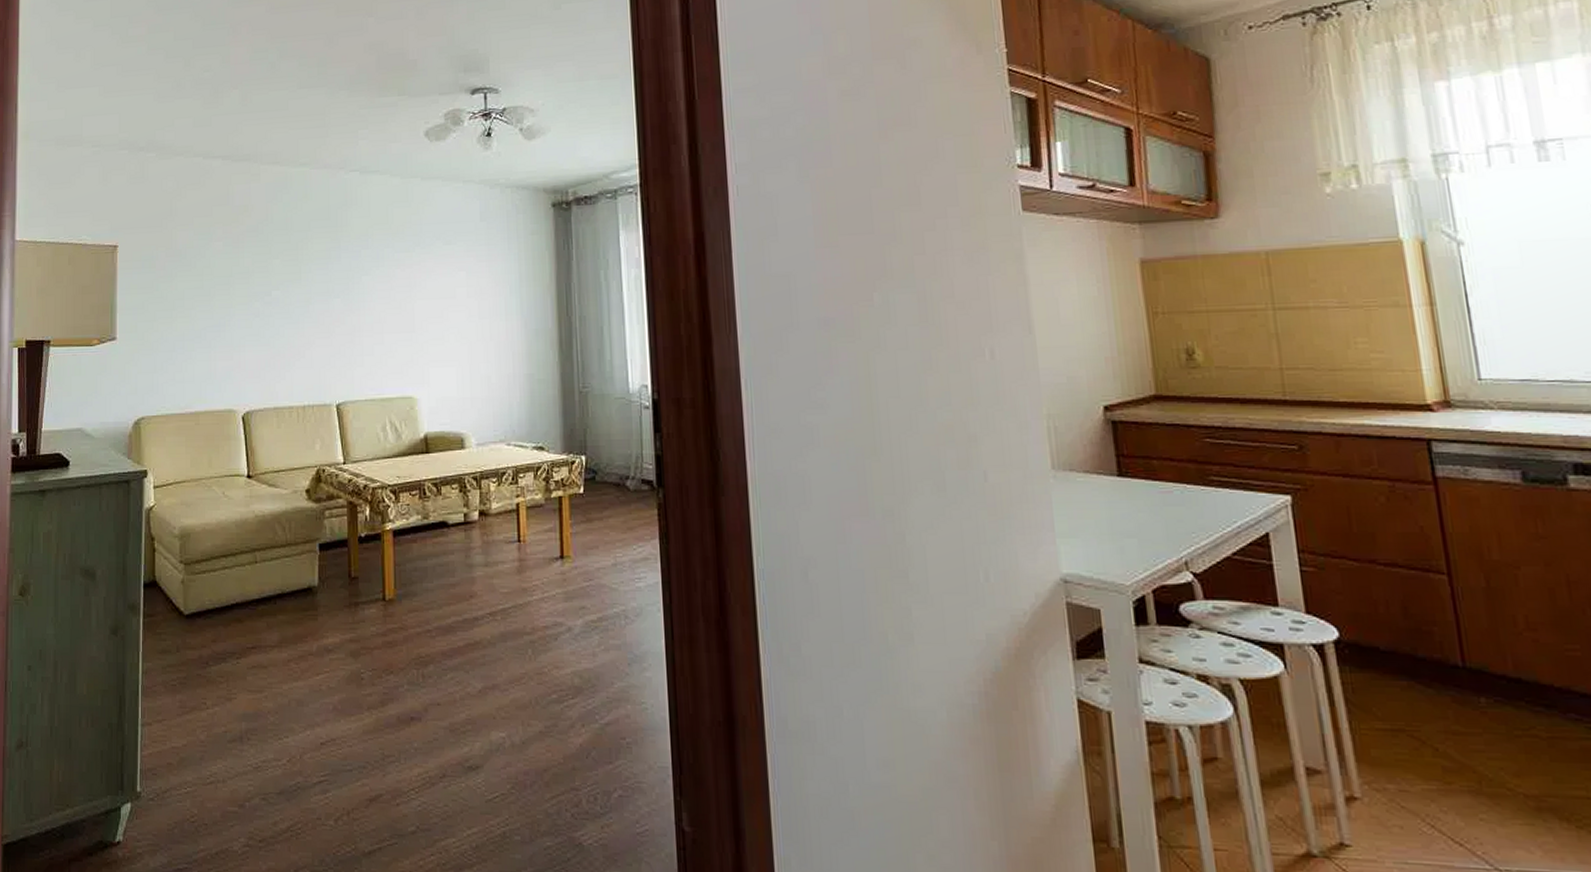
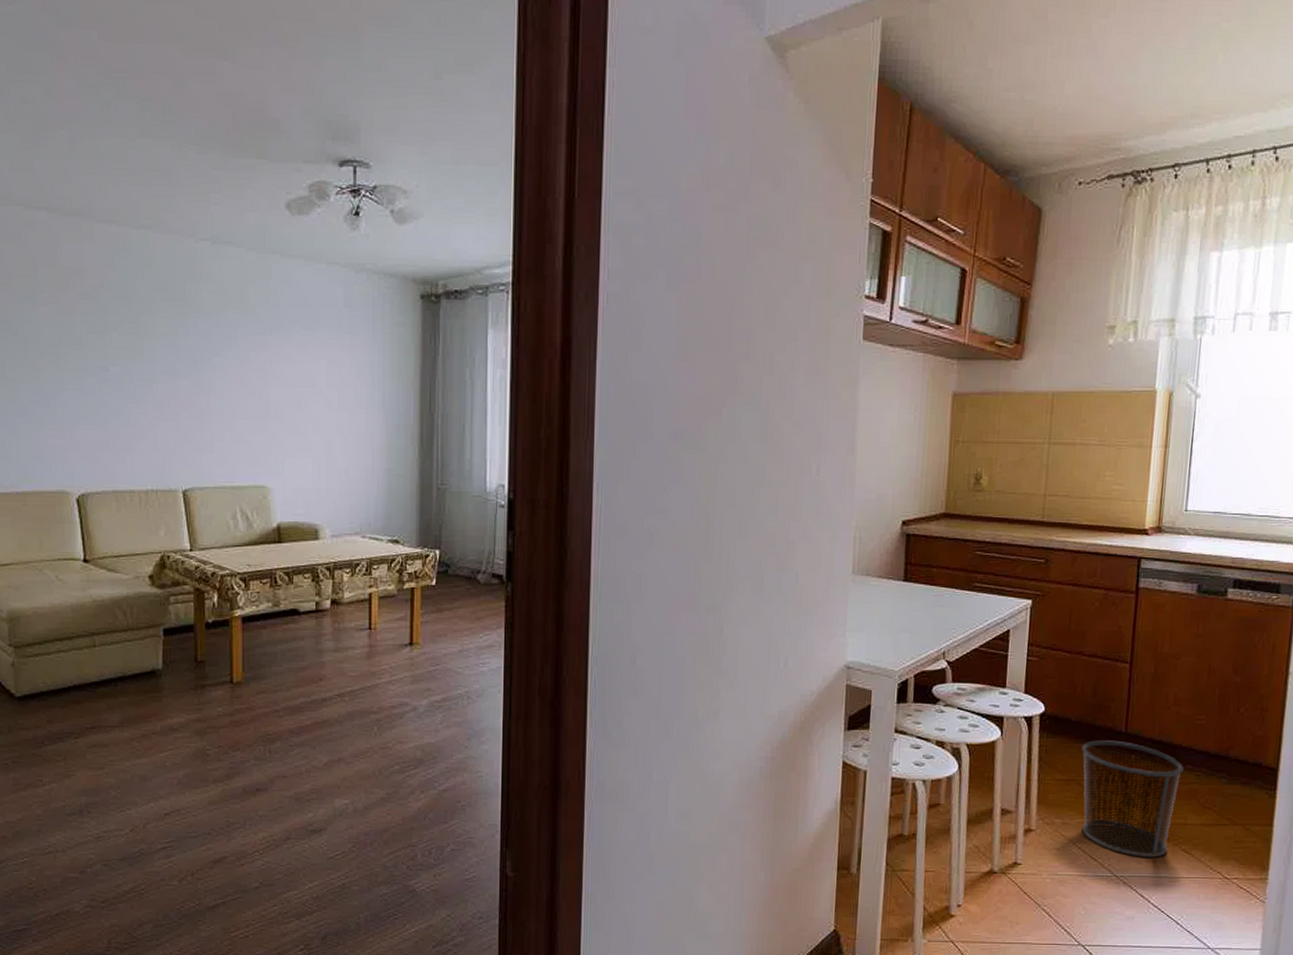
waste bin: none [1403,676,1571,845] -> present [1081,740,1184,857]

